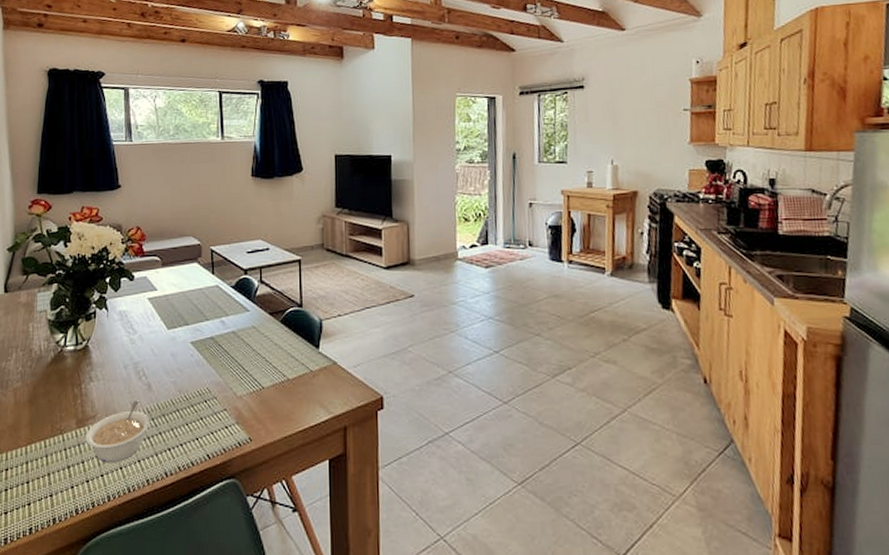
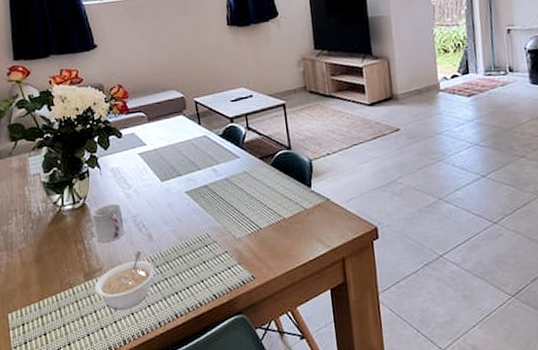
cup: none [94,349,124,389] -> present [93,204,125,243]

